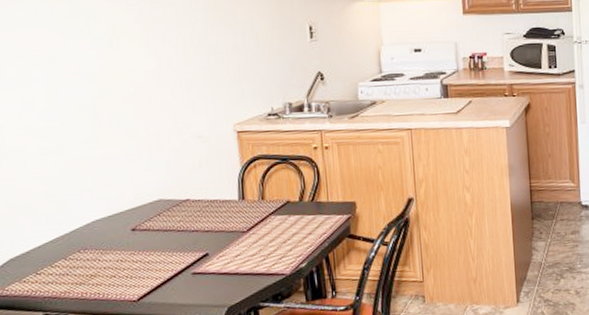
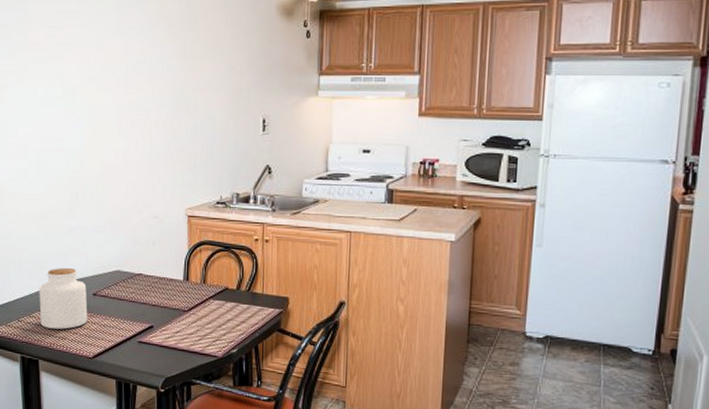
jar: none [61,204,128,277] -> present [39,267,88,329]

